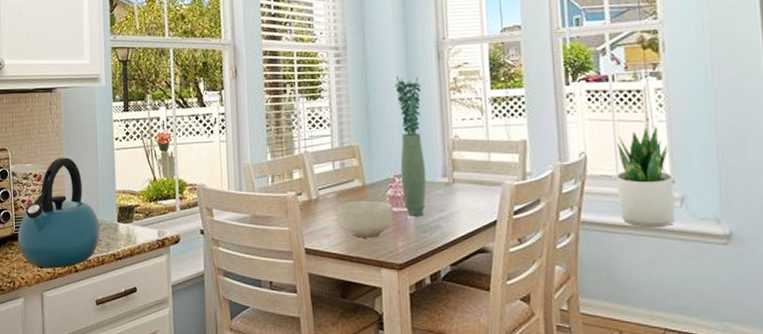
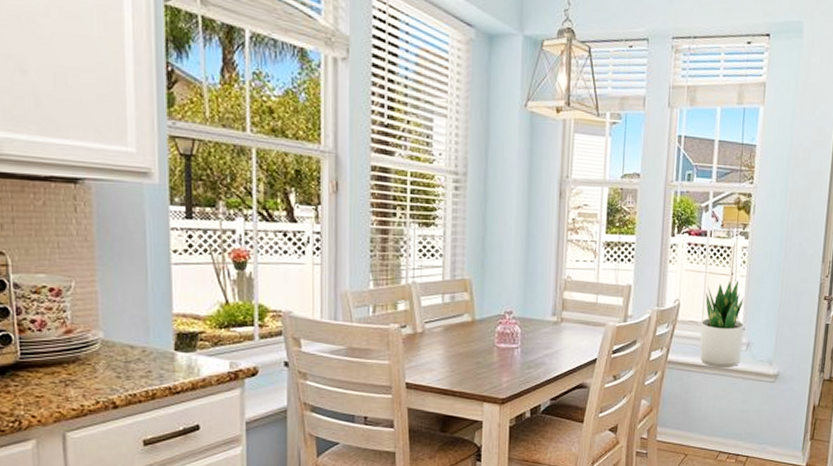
kettle: present [17,158,101,269] -> none [24,269,151,405]
bowl: present [337,200,393,238] -> none [443,335,501,373]
vase: present [394,75,427,216] -> none [511,210,540,353]

